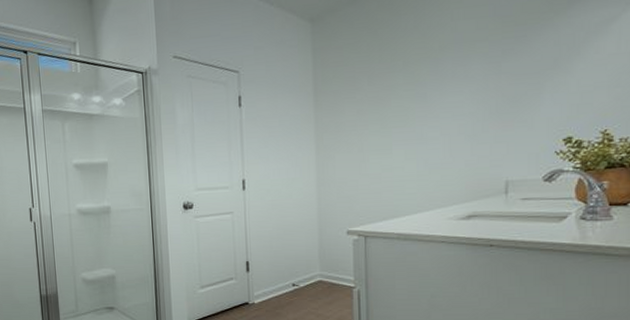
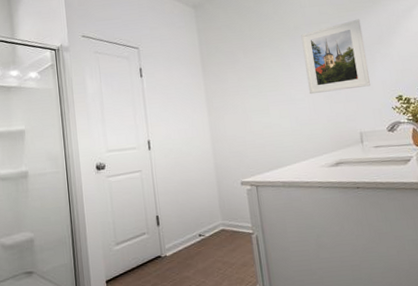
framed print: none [446,35,532,133] -> present [301,19,371,95]

